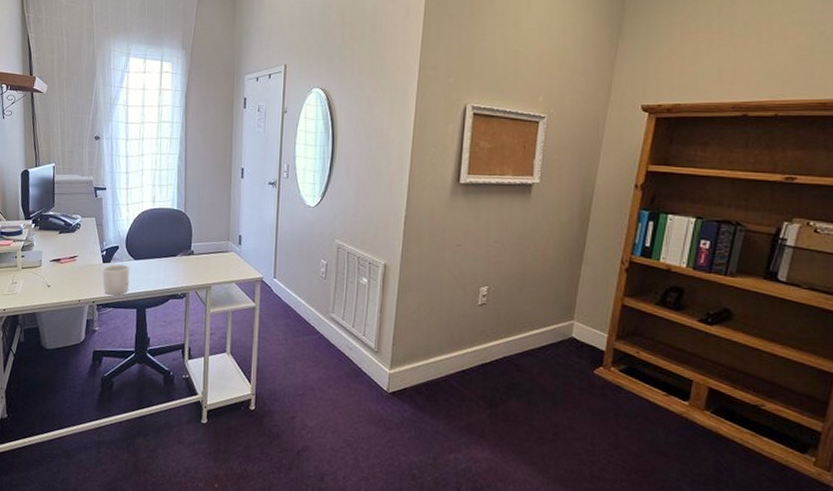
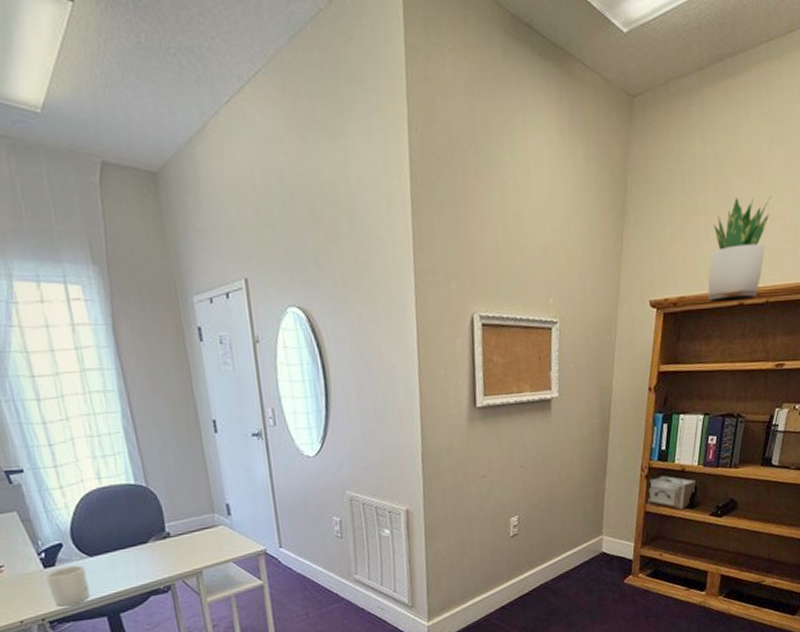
decorative box: none [626,271,684,311] -> present [647,475,697,511]
planter: none [706,17,783,113] -> present [707,196,771,303]

